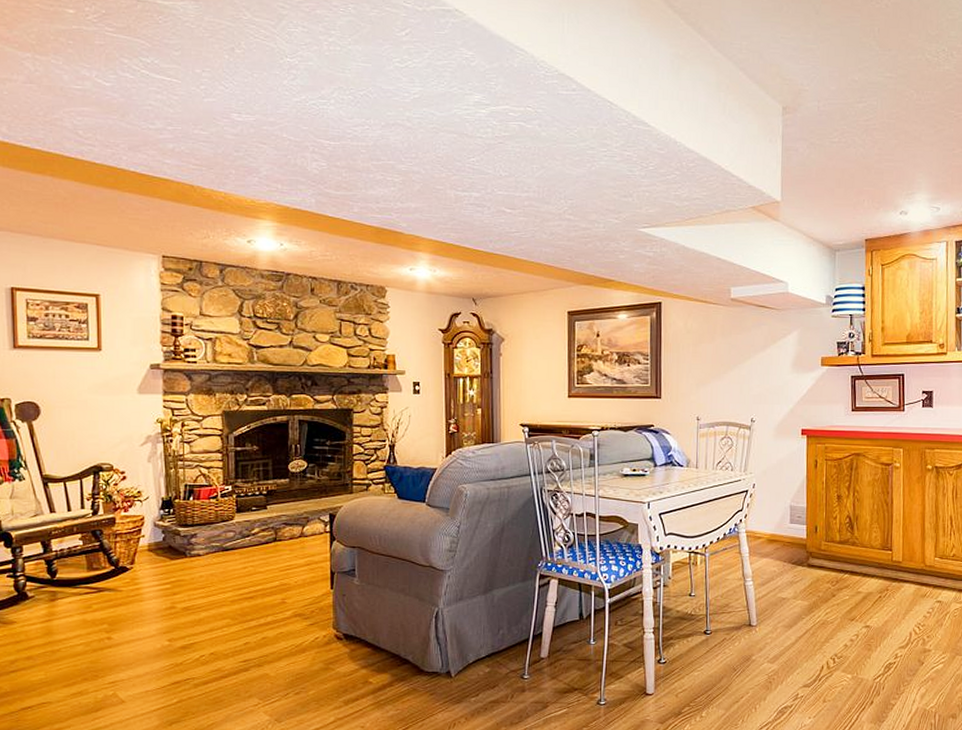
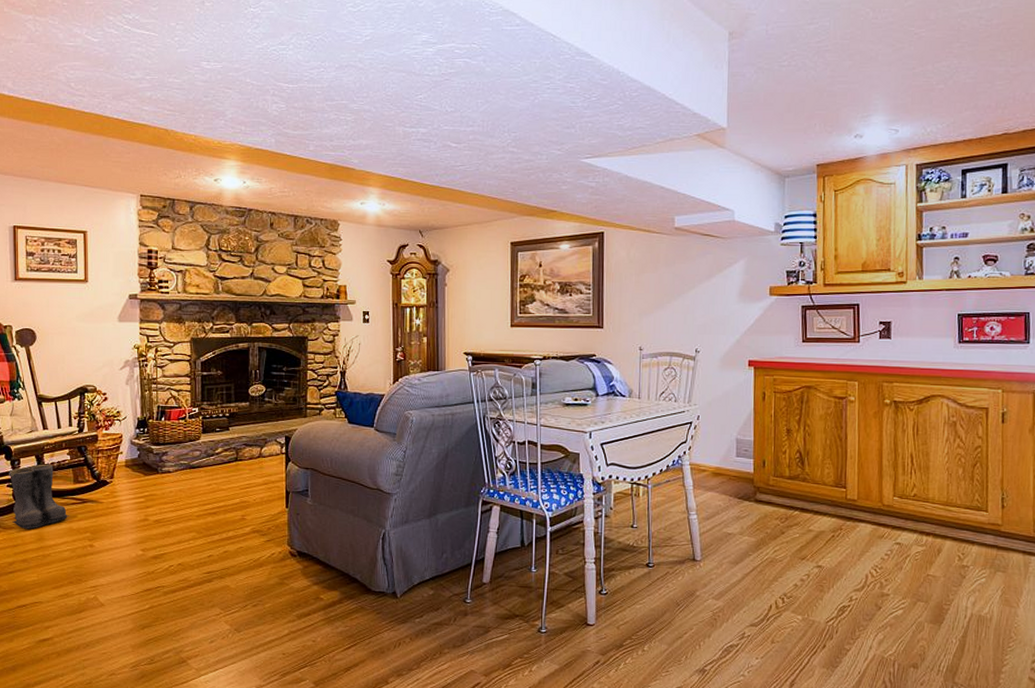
boots: none [9,551,83,623] -> present [9,464,70,529]

